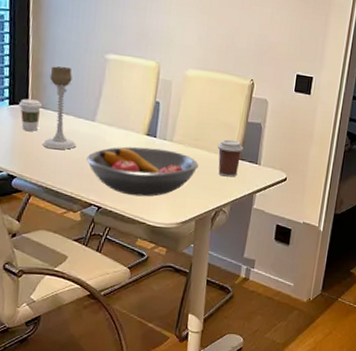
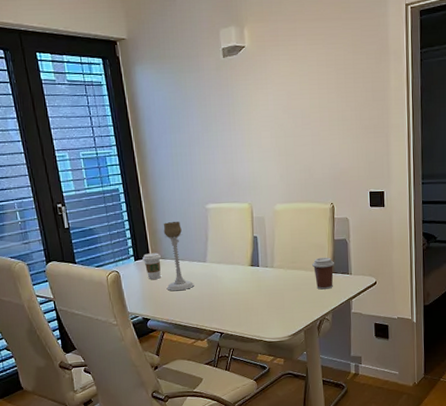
fruit bowl: present [86,146,199,197] -> none [204,275,299,319]

